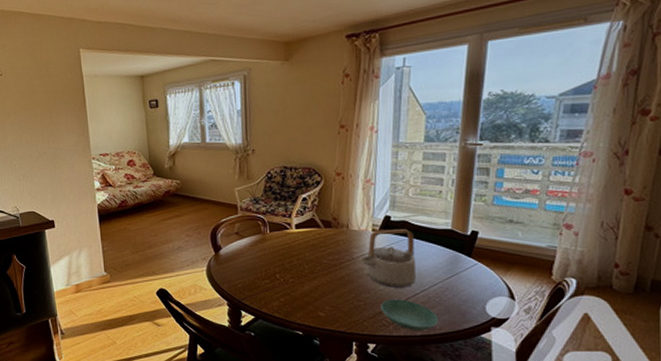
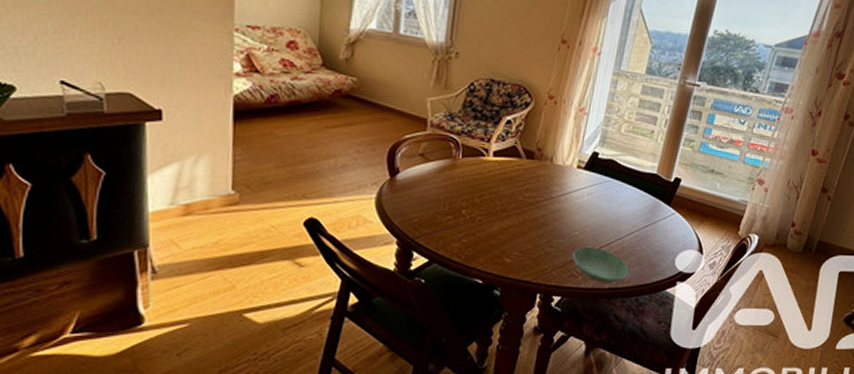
teapot: present [360,229,417,288] -> none [559,167,619,235]

